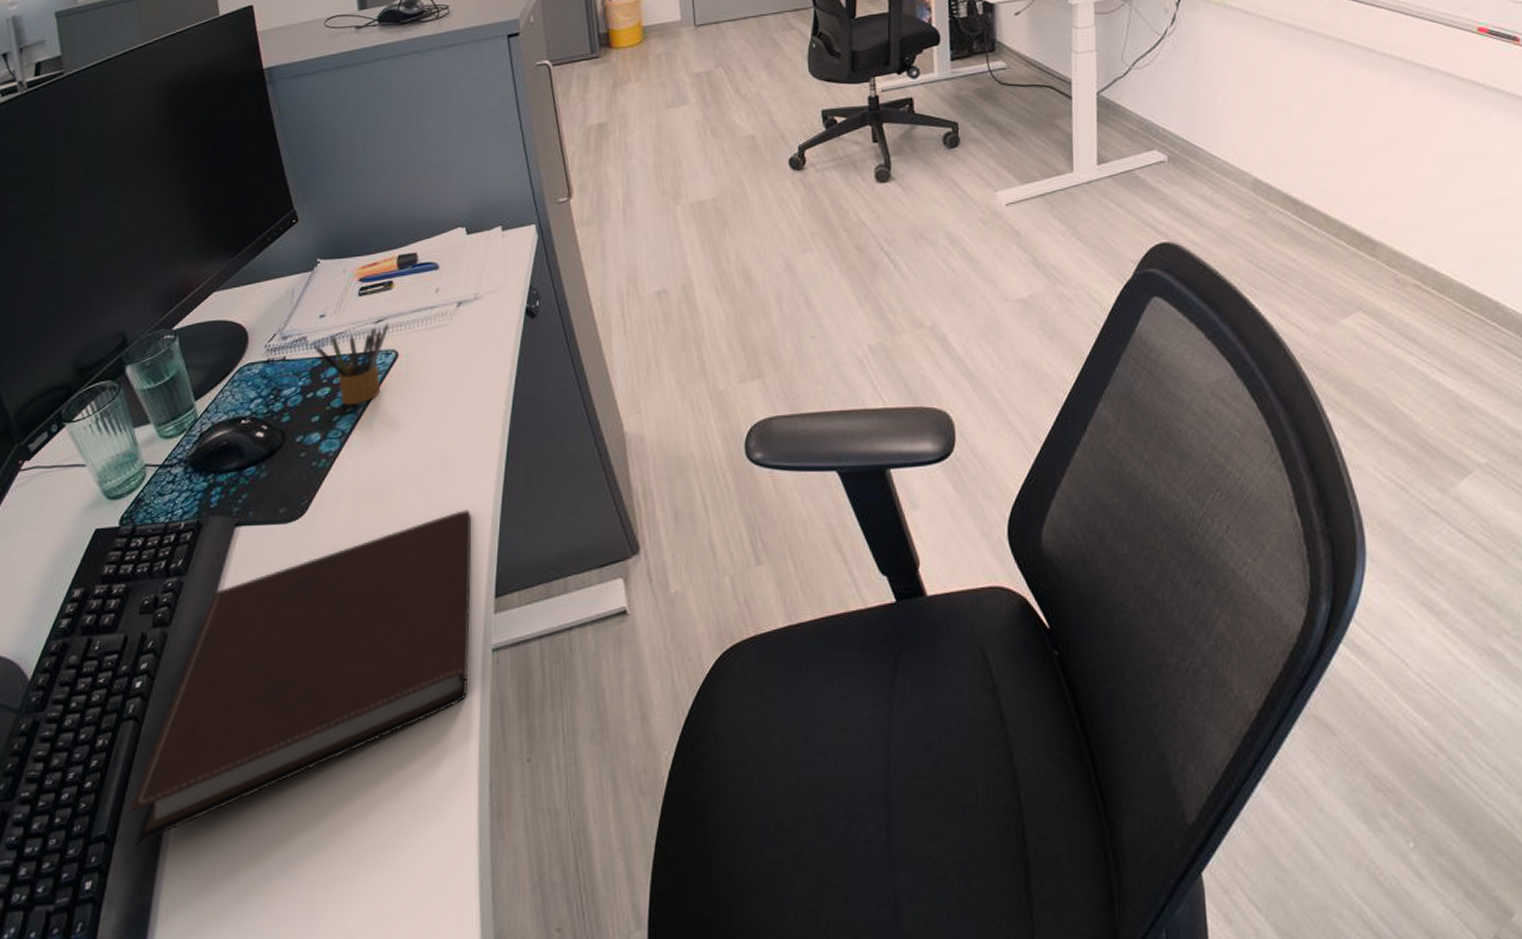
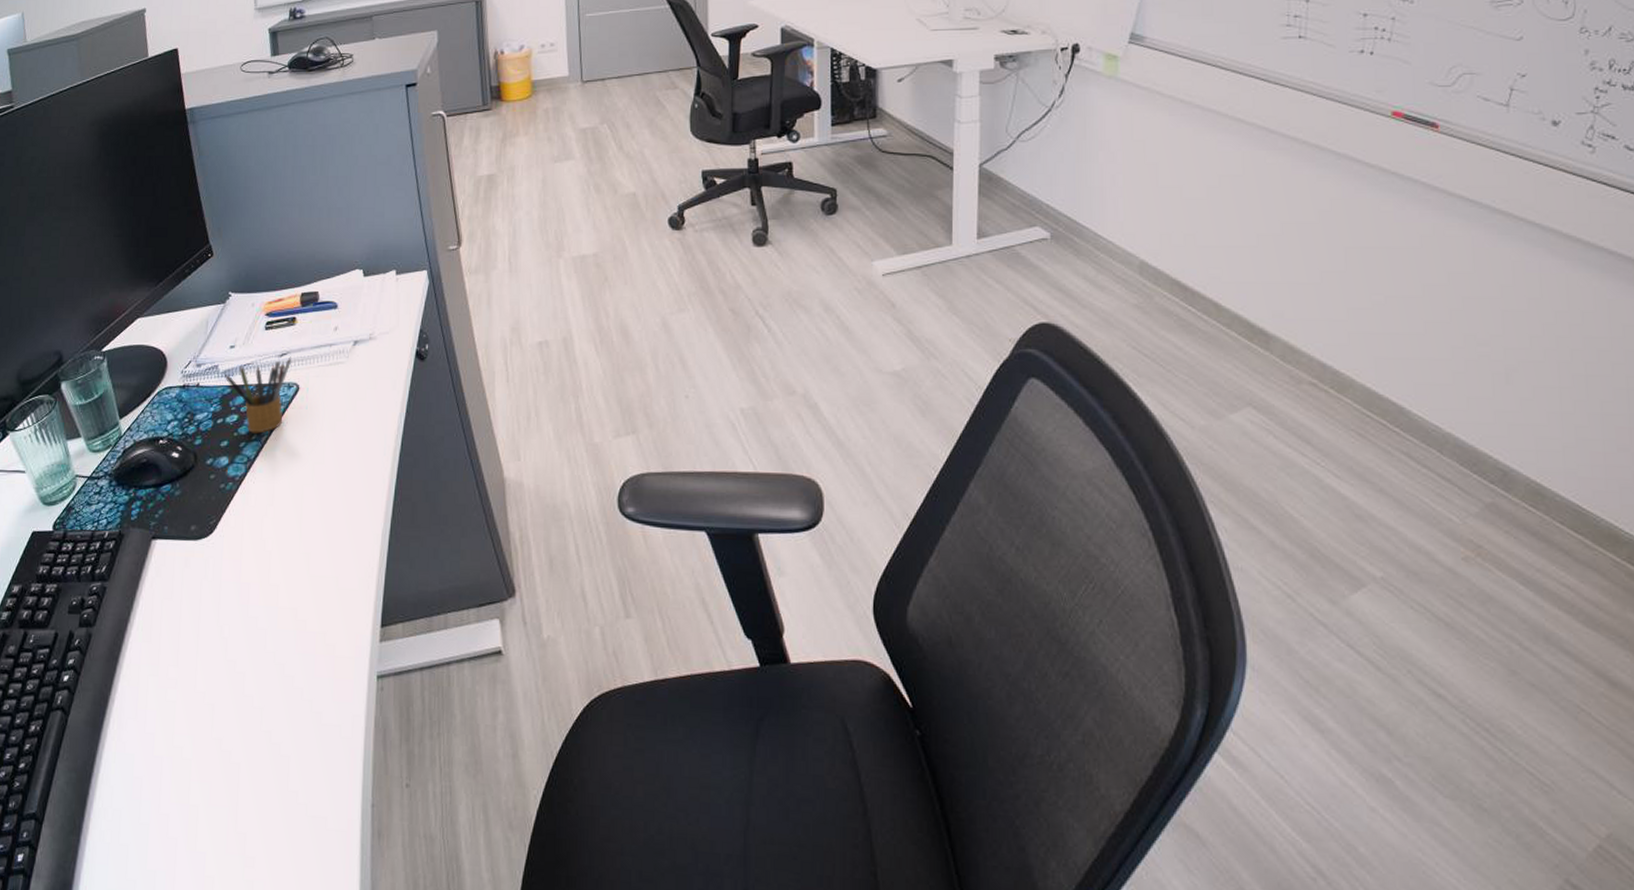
notebook: present [128,510,471,846] -> none [55,541,361,826]

